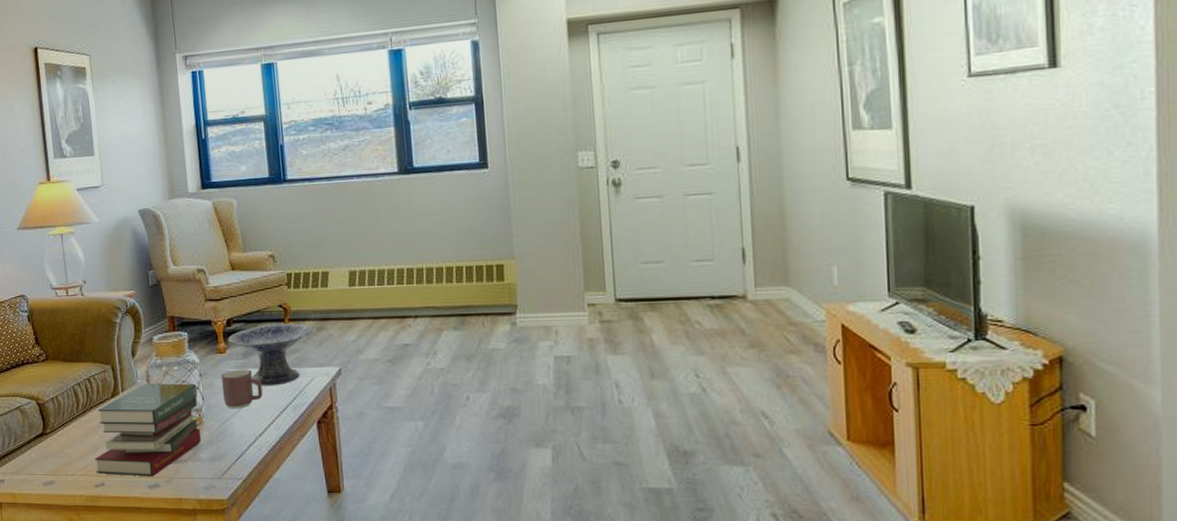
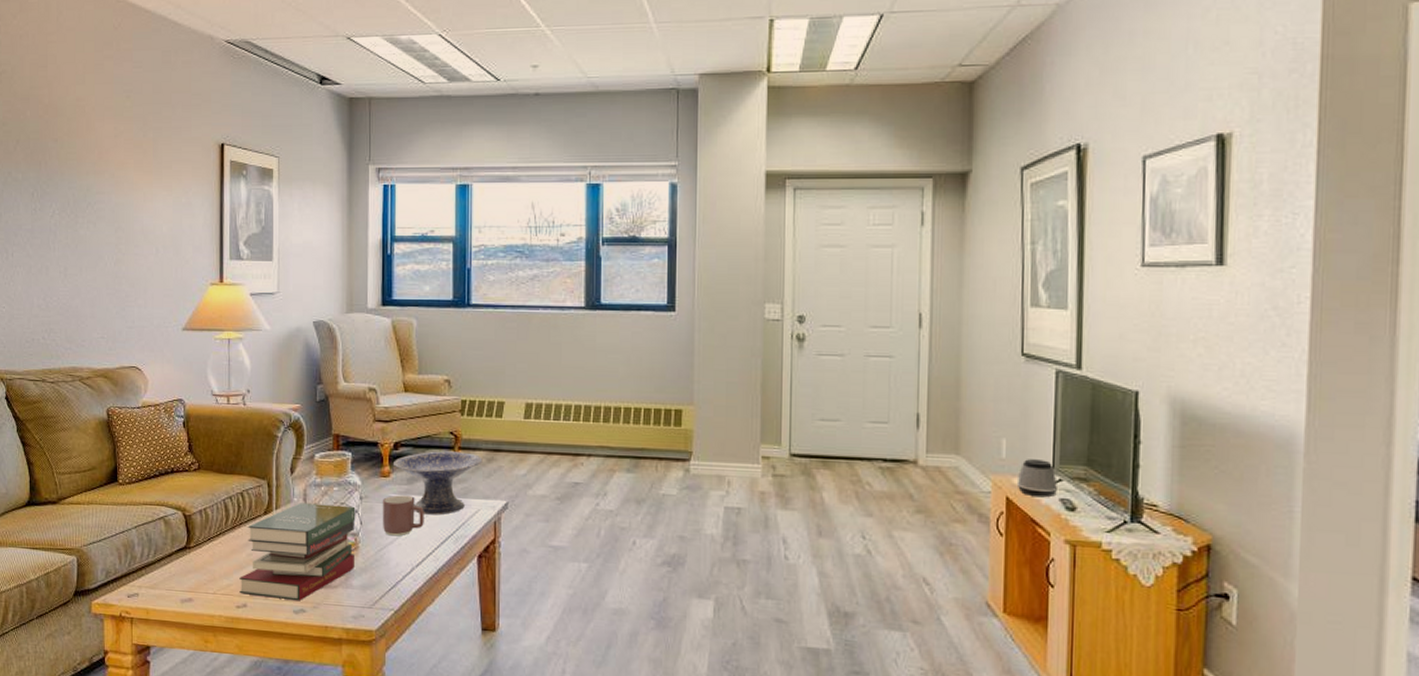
speaker: none [851,284,895,322] -> present [1016,459,1057,498]

